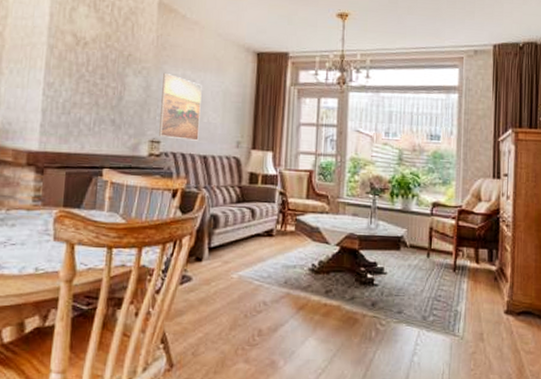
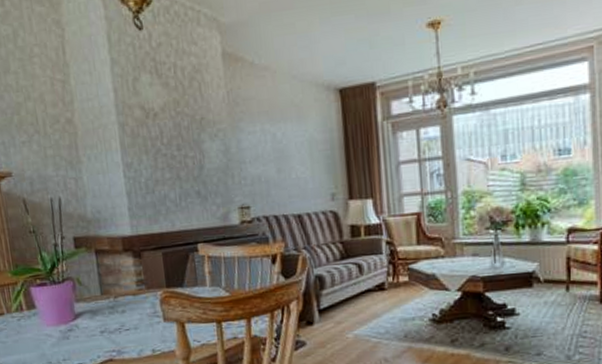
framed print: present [159,72,202,141] -> none [241,131,290,202]

